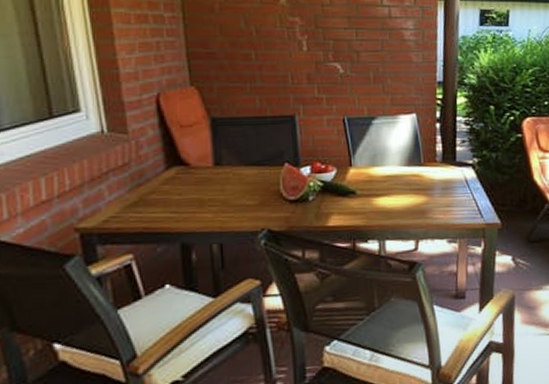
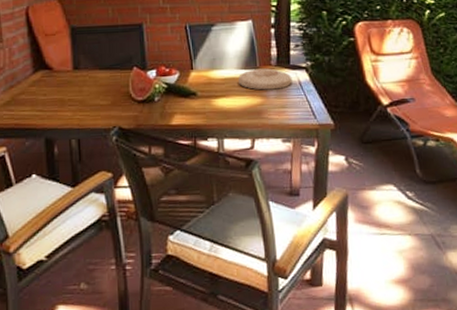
plate: none [401,165,458,188] -> present [238,68,292,90]

